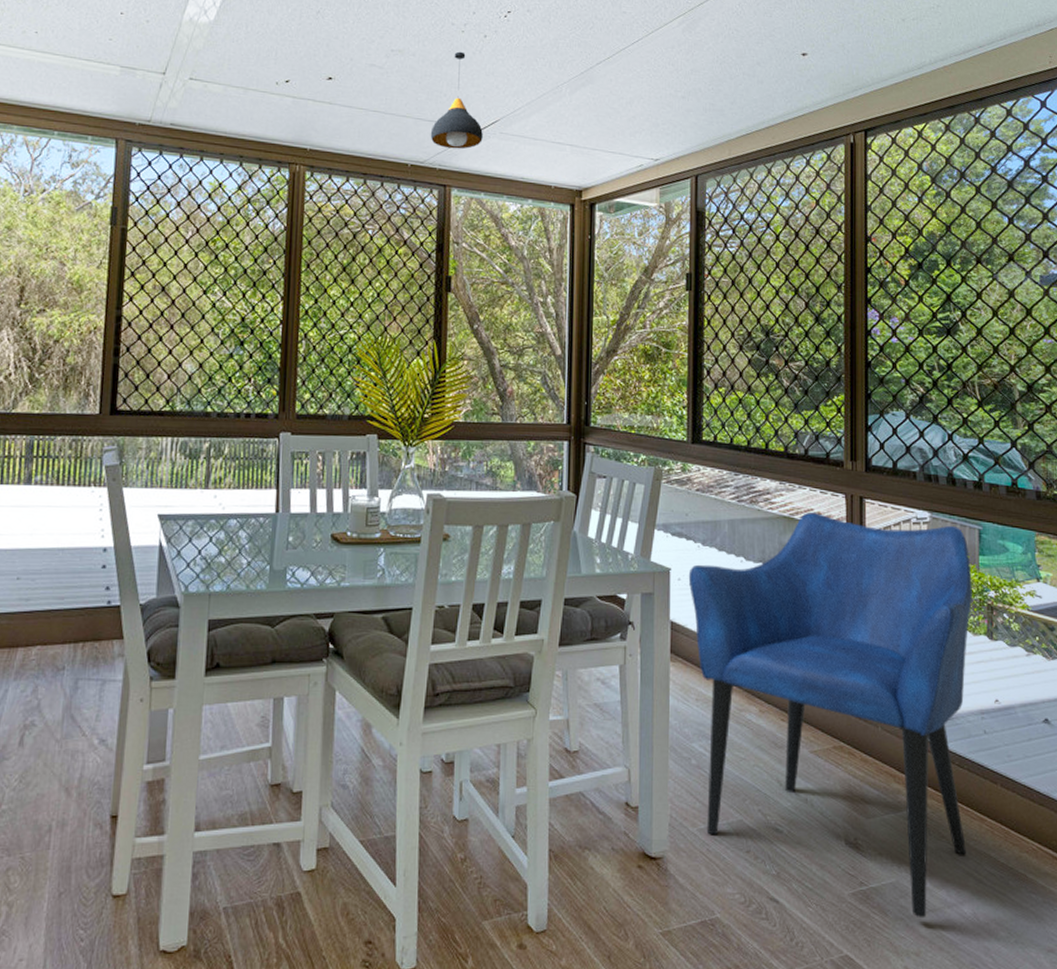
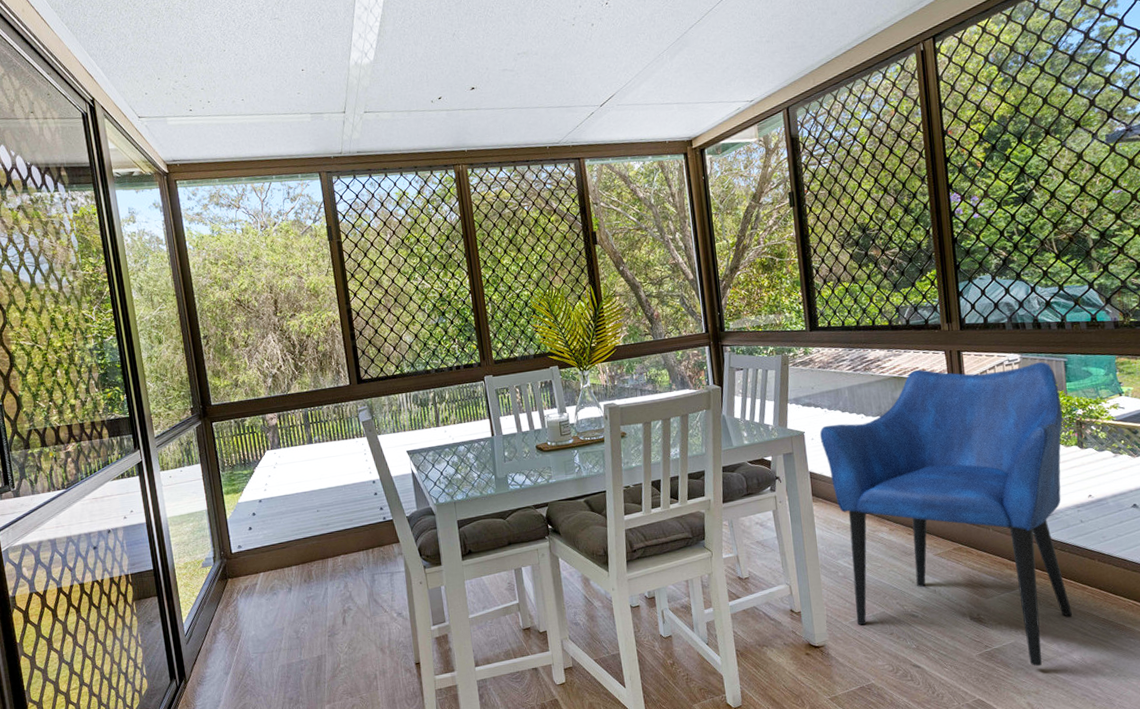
pendant light: present [430,51,483,150] -> none [560,42,604,127]

